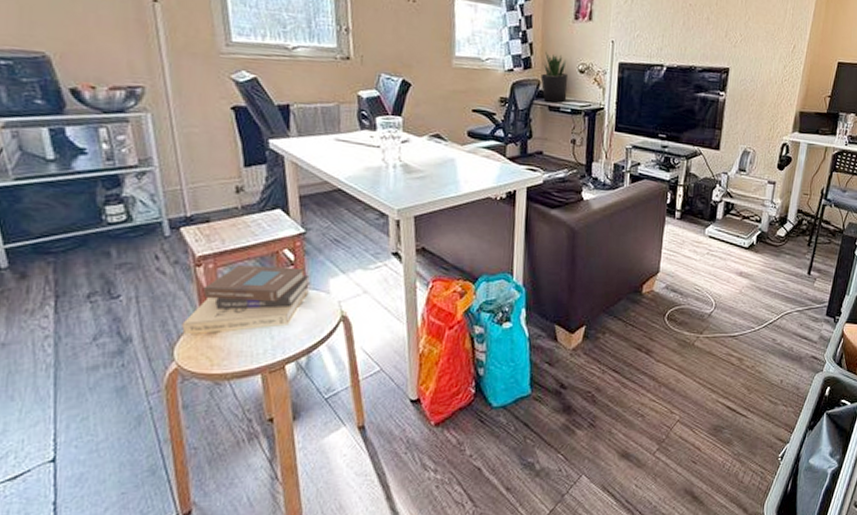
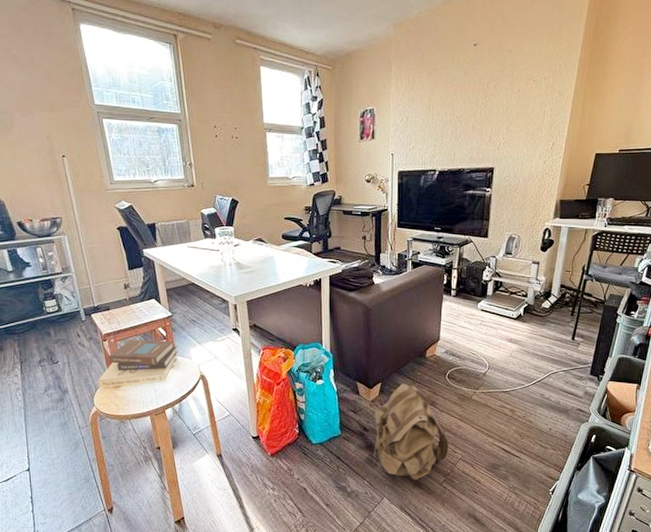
planter: present [540,51,567,103] -> none [335,167,357,208]
backpack: none [570,326,665,451] -> present [373,383,449,481]

